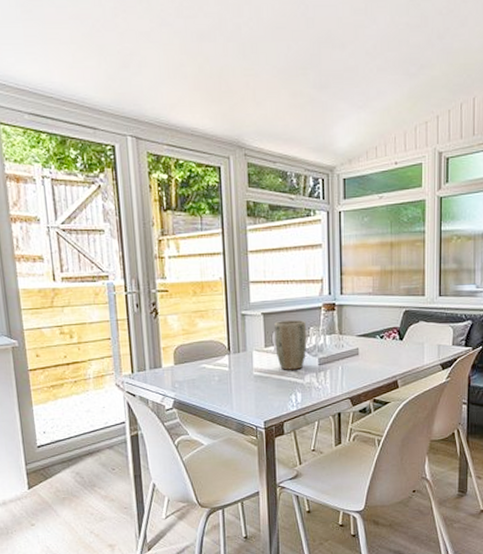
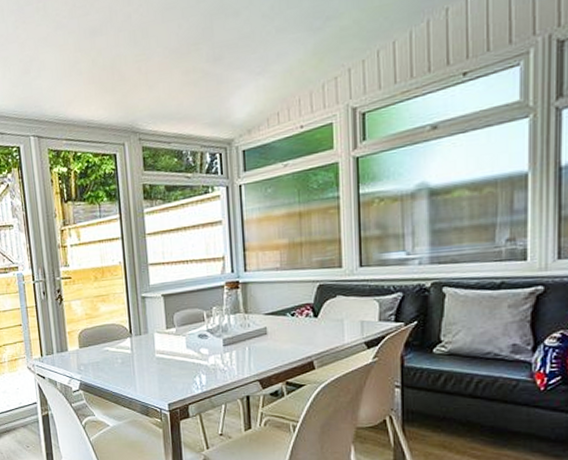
plant pot: present [274,320,307,370] -> none [175,300,210,352]

